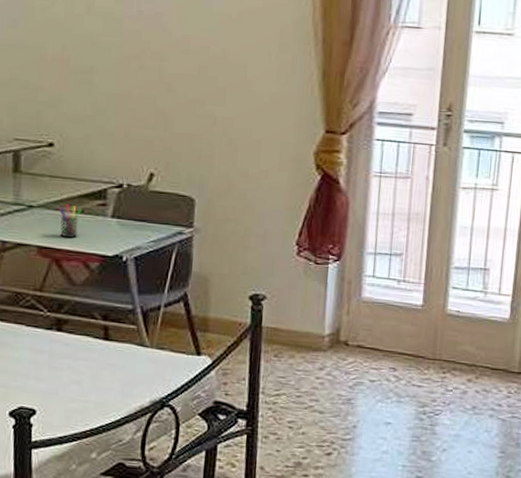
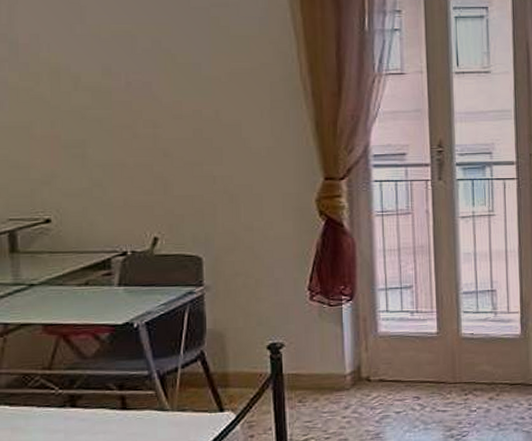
pen holder: present [58,204,82,238] -> none [61,278,86,311]

